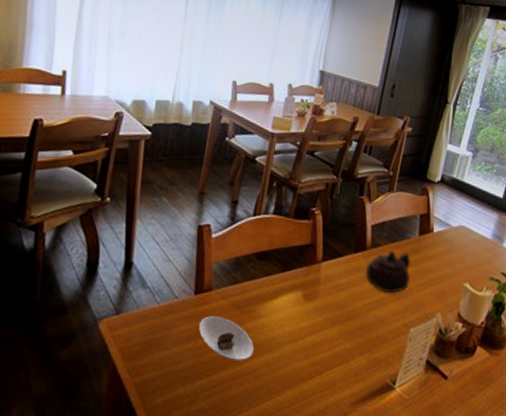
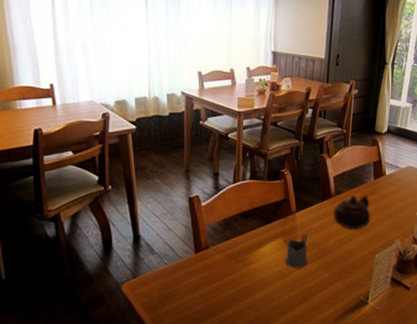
saucer: present [199,316,254,360] -> none [203,267,250,300]
tea glass holder: none [300,289,332,332] -> present [284,233,308,269]

